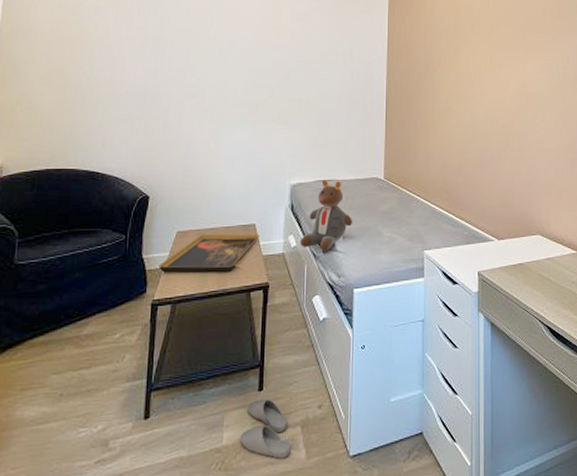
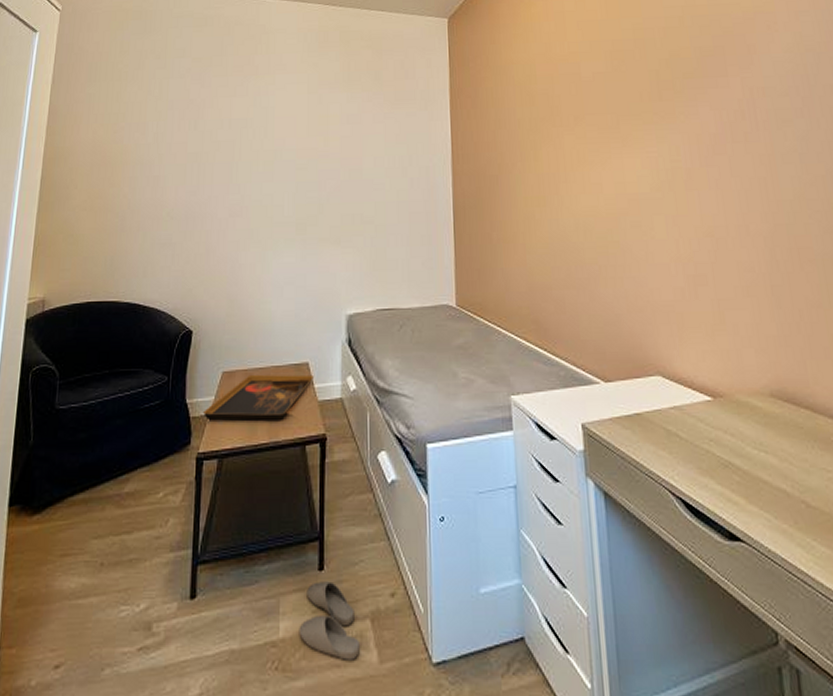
teddy bear: present [299,179,353,252] -> none [360,307,422,397]

